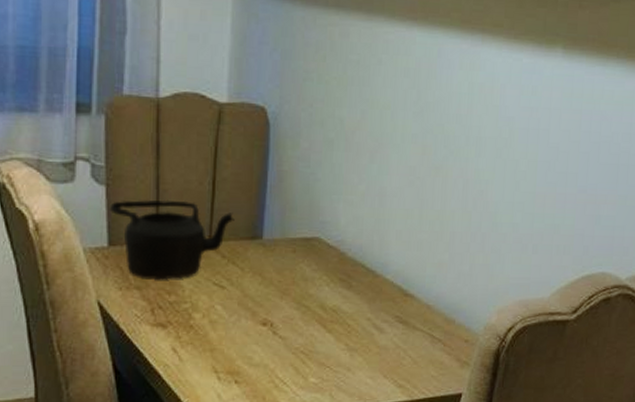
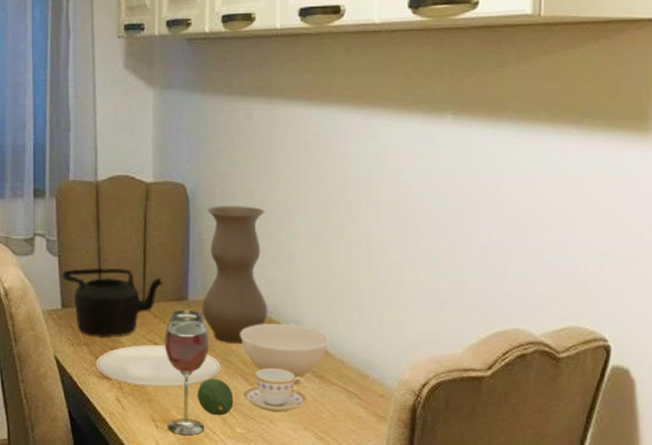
plate: none [149,289,296,335] -> present [96,345,221,388]
wineglass: none [231,249,285,386] -> present [164,309,209,435]
fruit: none [267,325,309,365] -> present [197,378,234,416]
vase: none [277,134,356,287] -> present [201,206,268,343]
teacup: none [318,313,389,360] -> present [242,367,307,413]
bowl: none [320,265,418,330] -> present [240,323,330,384]

